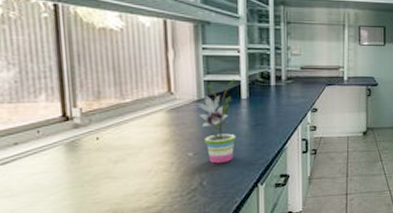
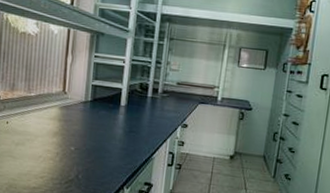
potted plant: present [196,79,237,164] -> none [82,86,118,162]

